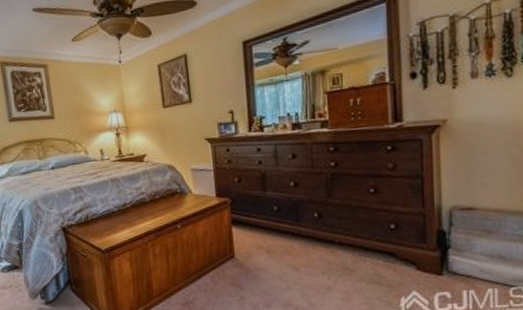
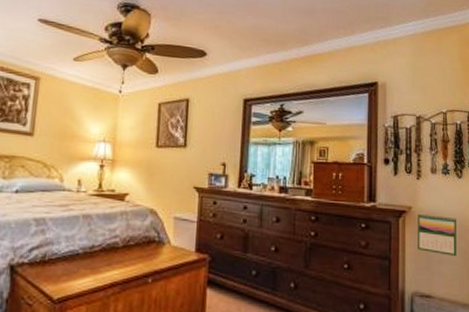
calendar: none [455,122,506,165] -> present [418,213,457,257]

